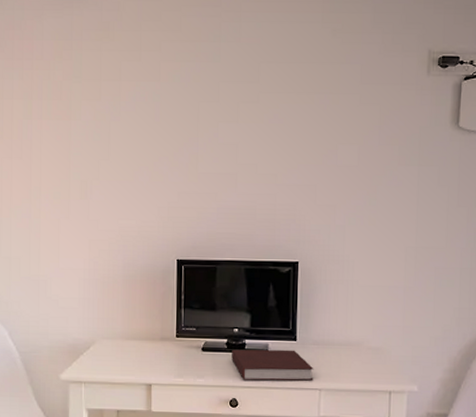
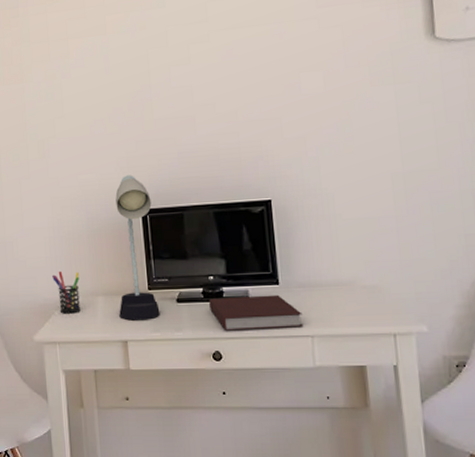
pen holder: none [84,312,111,355] -> present [52,271,80,314]
desk lamp: none [146,225,188,366] -> present [115,175,160,321]

